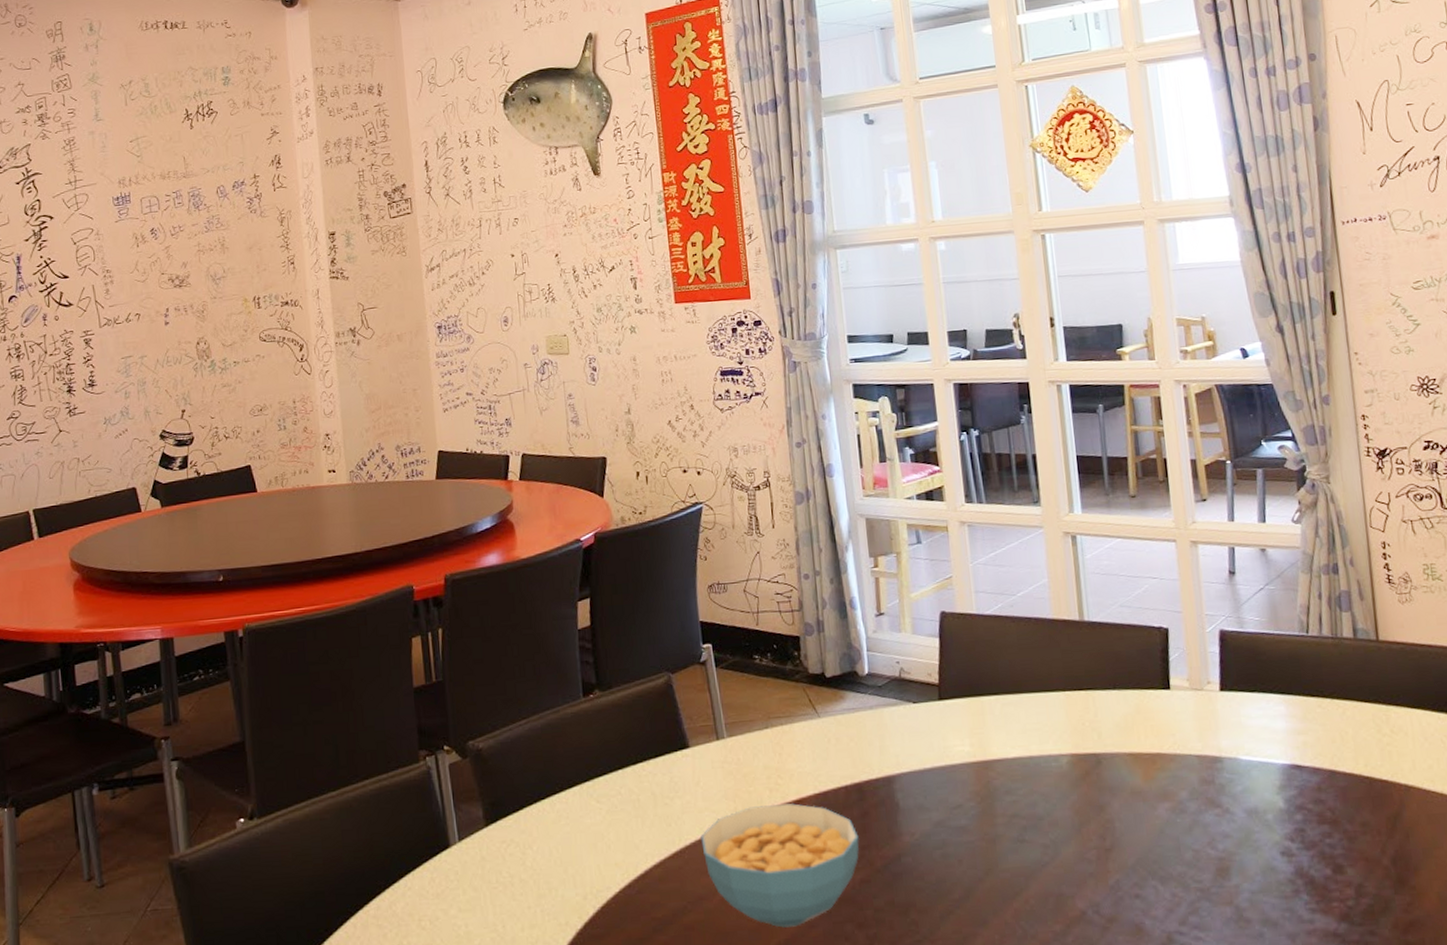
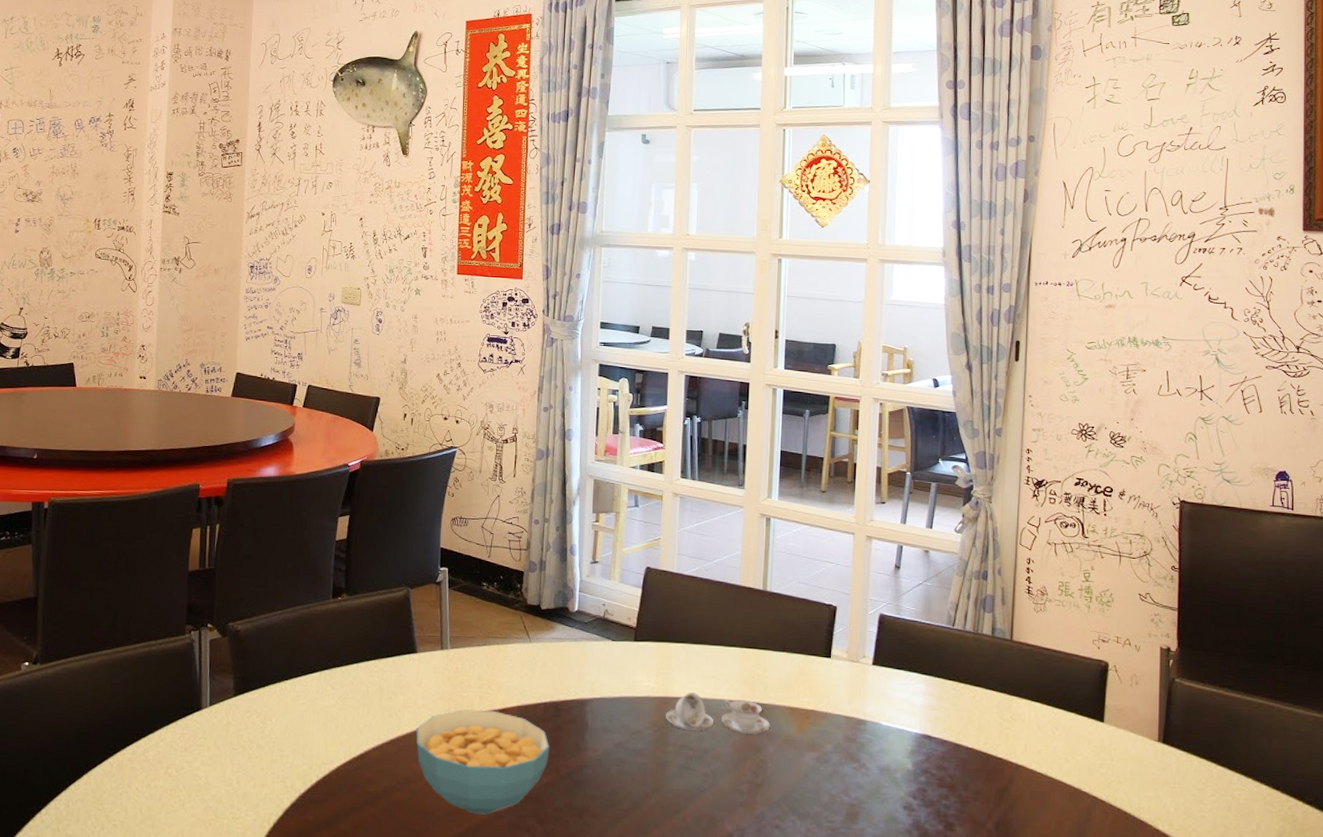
cup set: none [987,751,1112,797] -> present [665,692,770,735]

